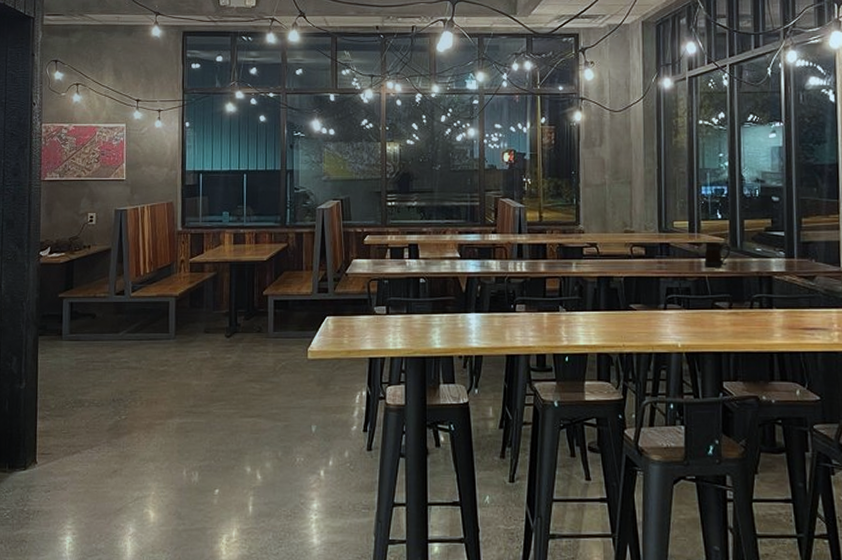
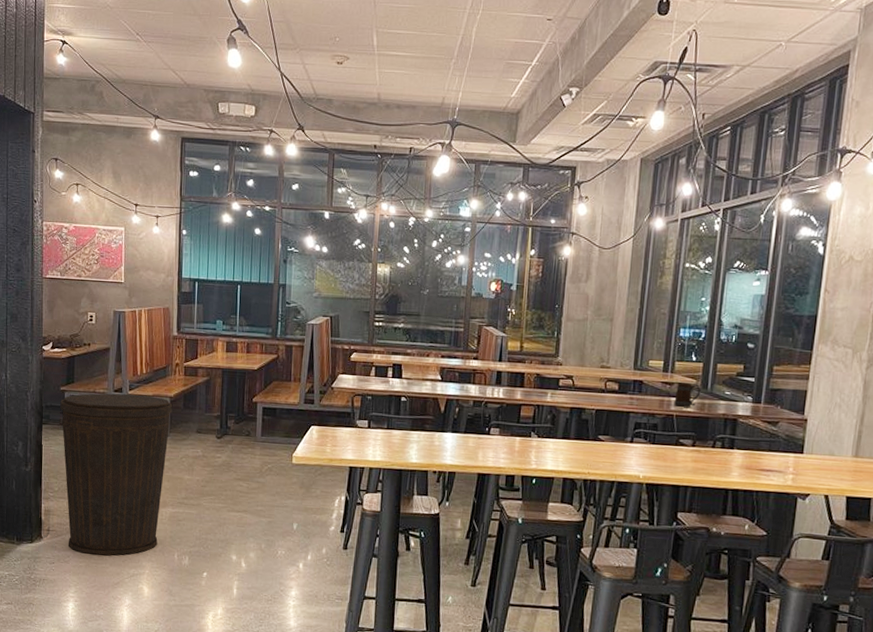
trash can: none [58,296,178,478] -> present [60,393,173,556]

